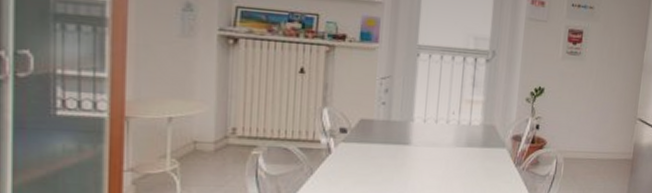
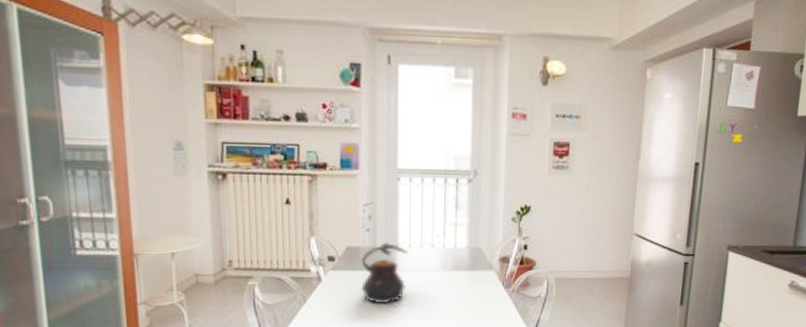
teapot: none [372,117,424,178] -> present [361,243,409,304]

